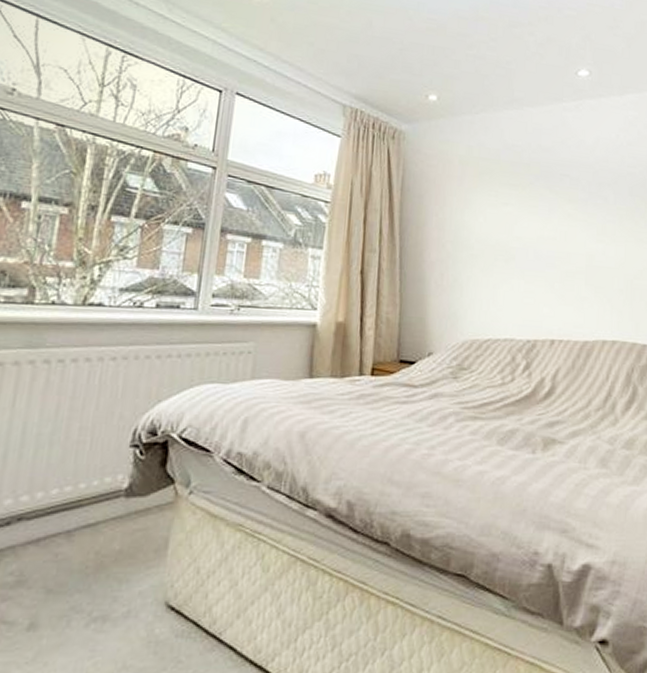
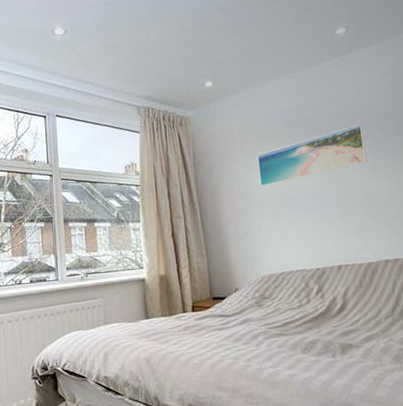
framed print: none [475,179,596,232] -> present [257,124,368,187]

